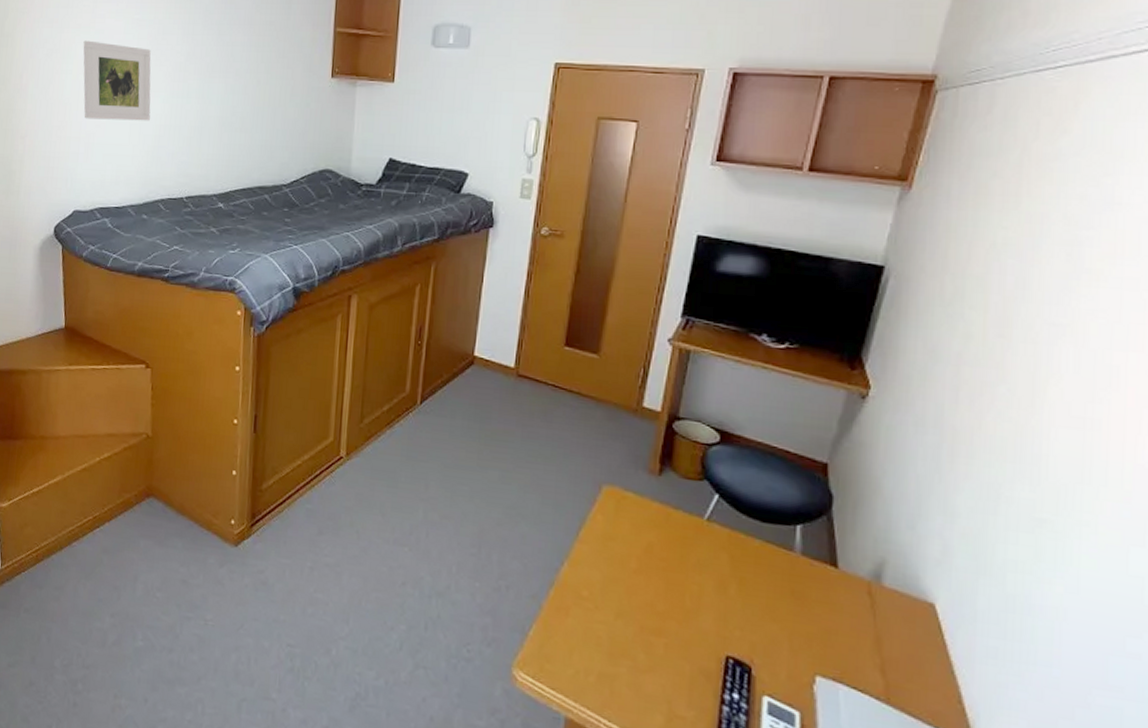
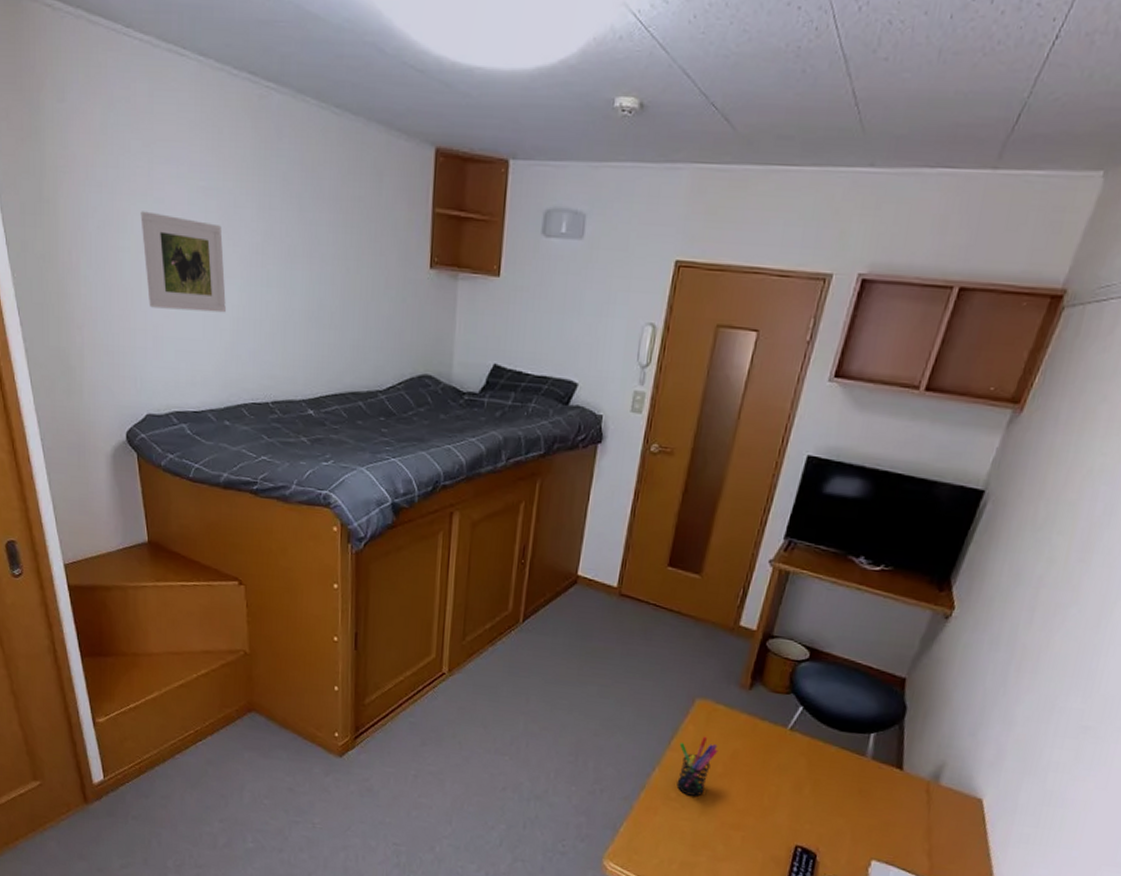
pen holder: none [588,527,631,596] -> present [676,736,719,797]

